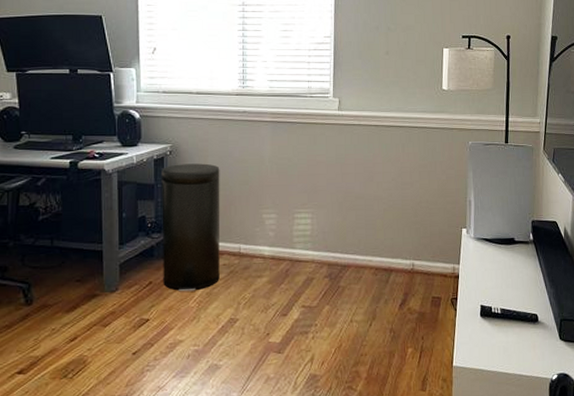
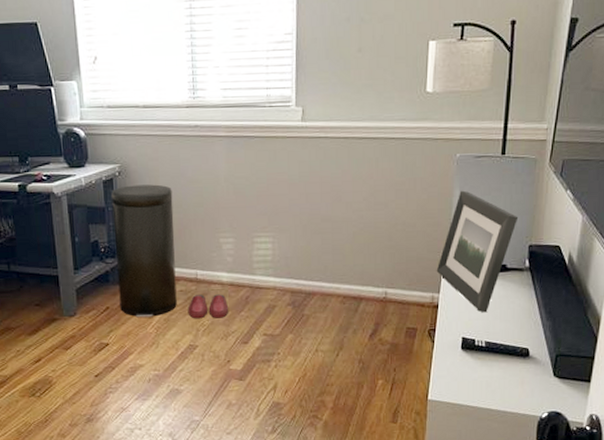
slippers: none [230,267,270,292] -> present [188,294,229,319]
picture frame: none [456,173,522,282] -> present [436,190,519,313]

